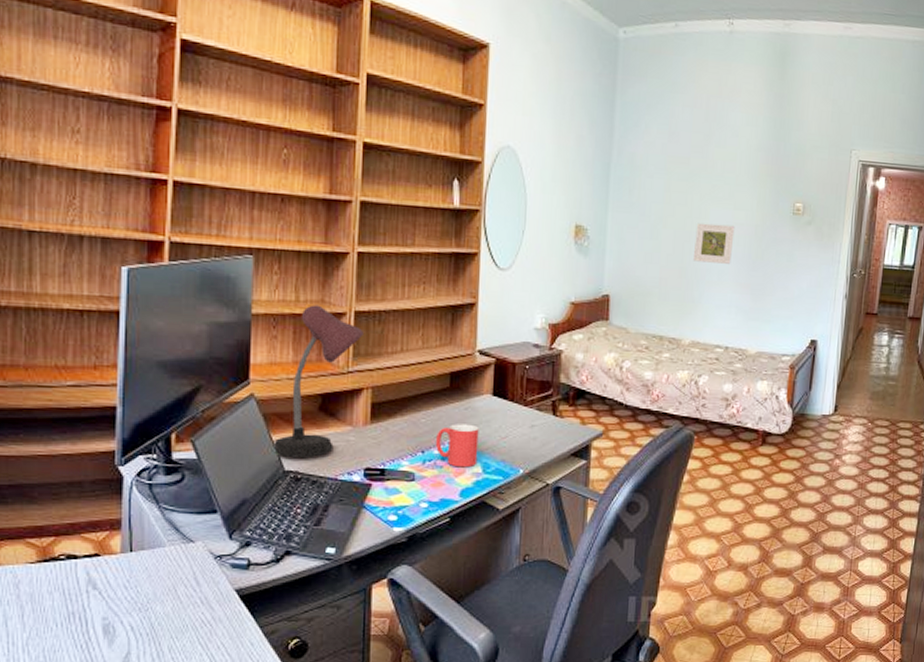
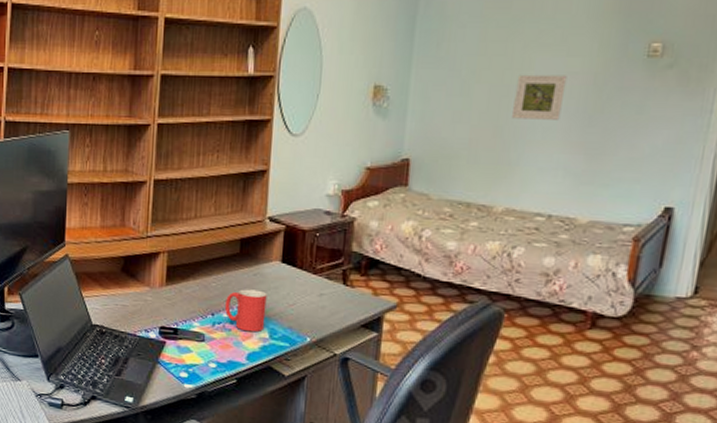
desk lamp: present [272,305,363,459] -> none [82,174,161,315]

